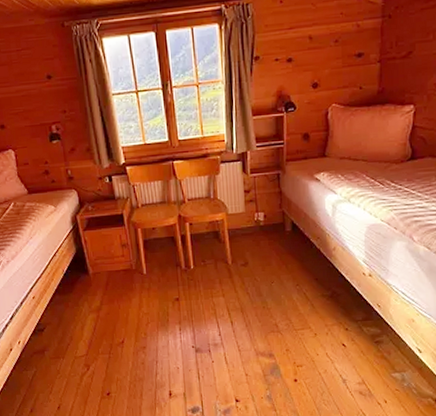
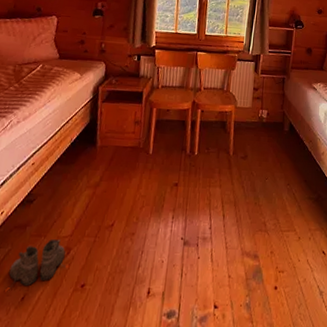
boots: none [40,358,89,400] -> present [8,239,66,288]

